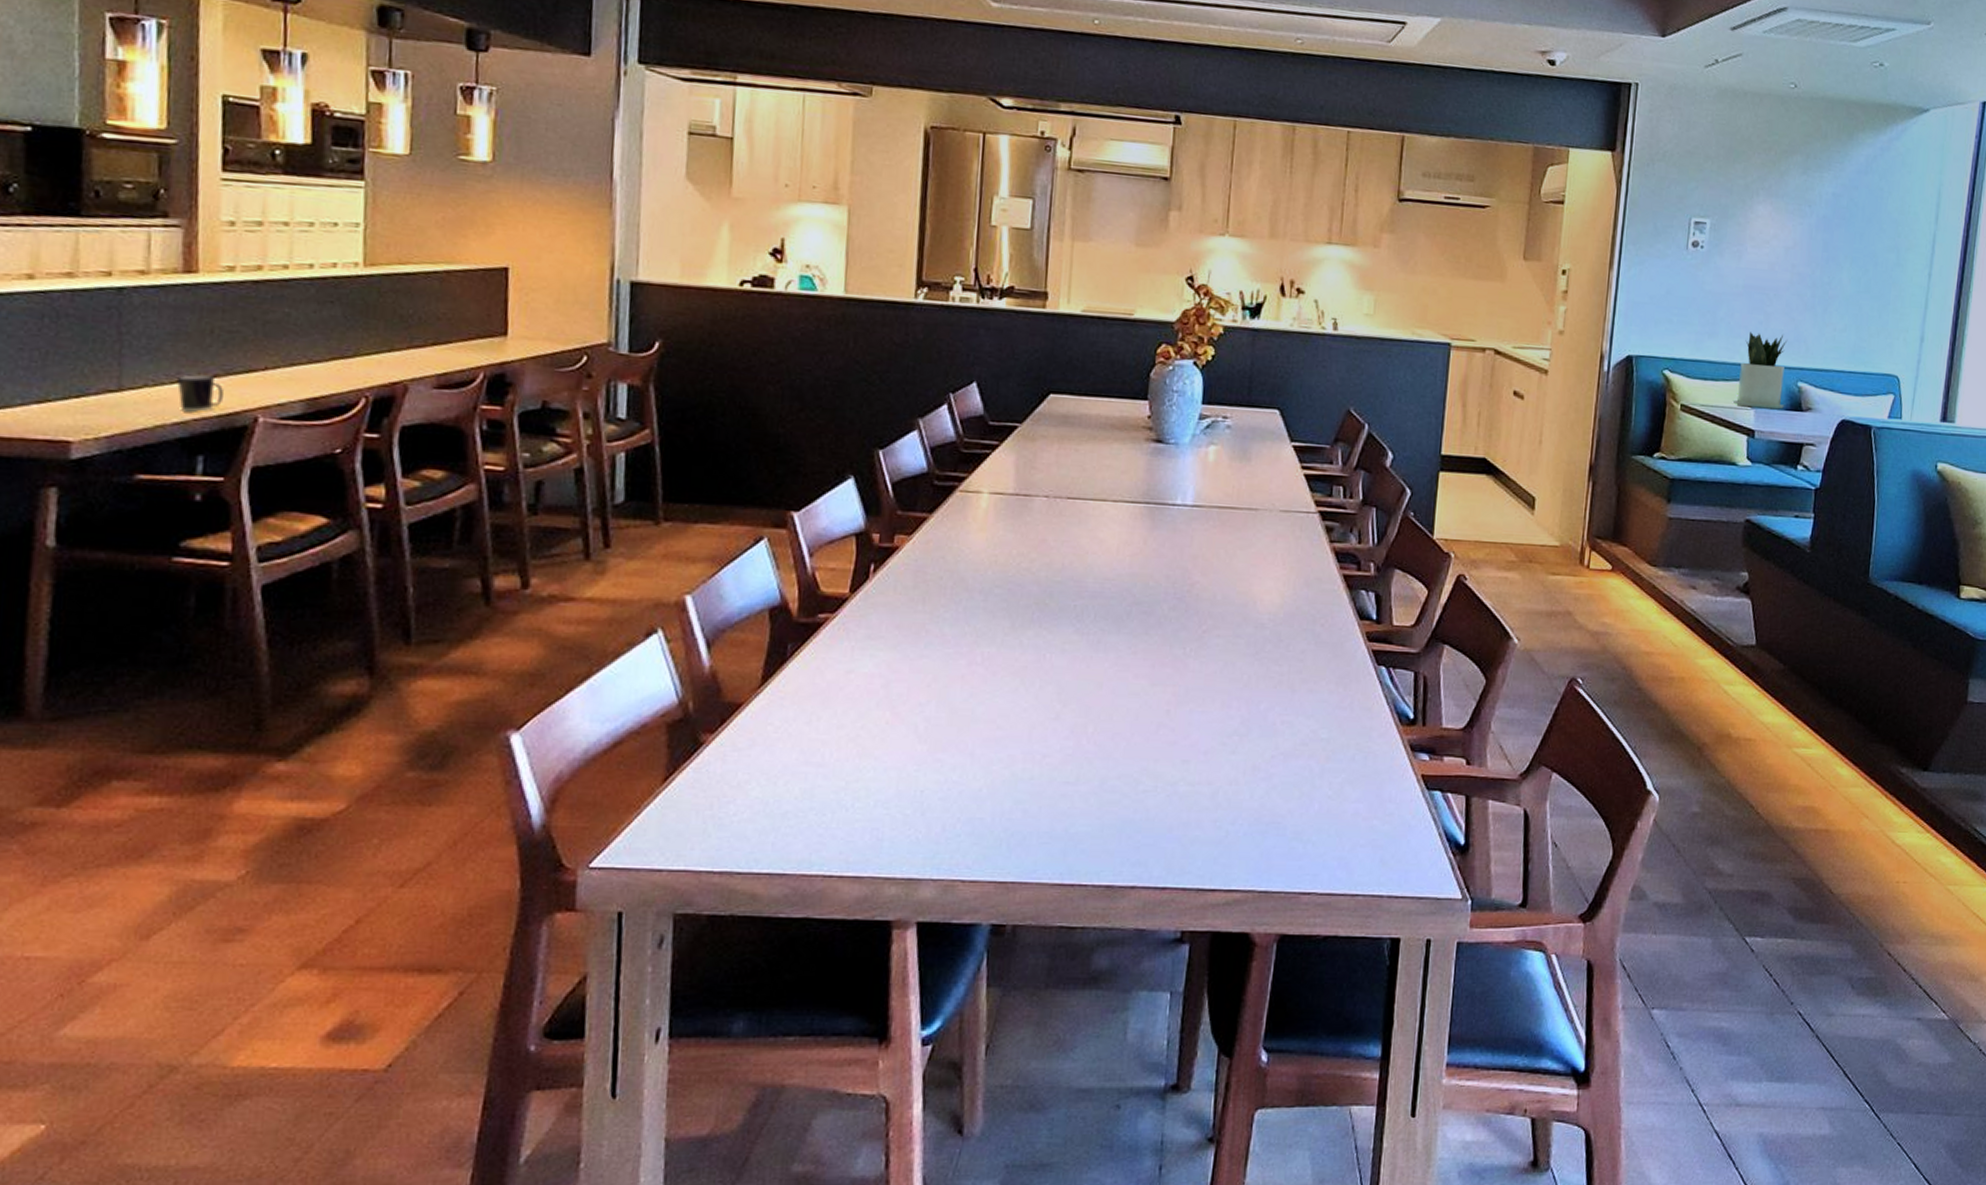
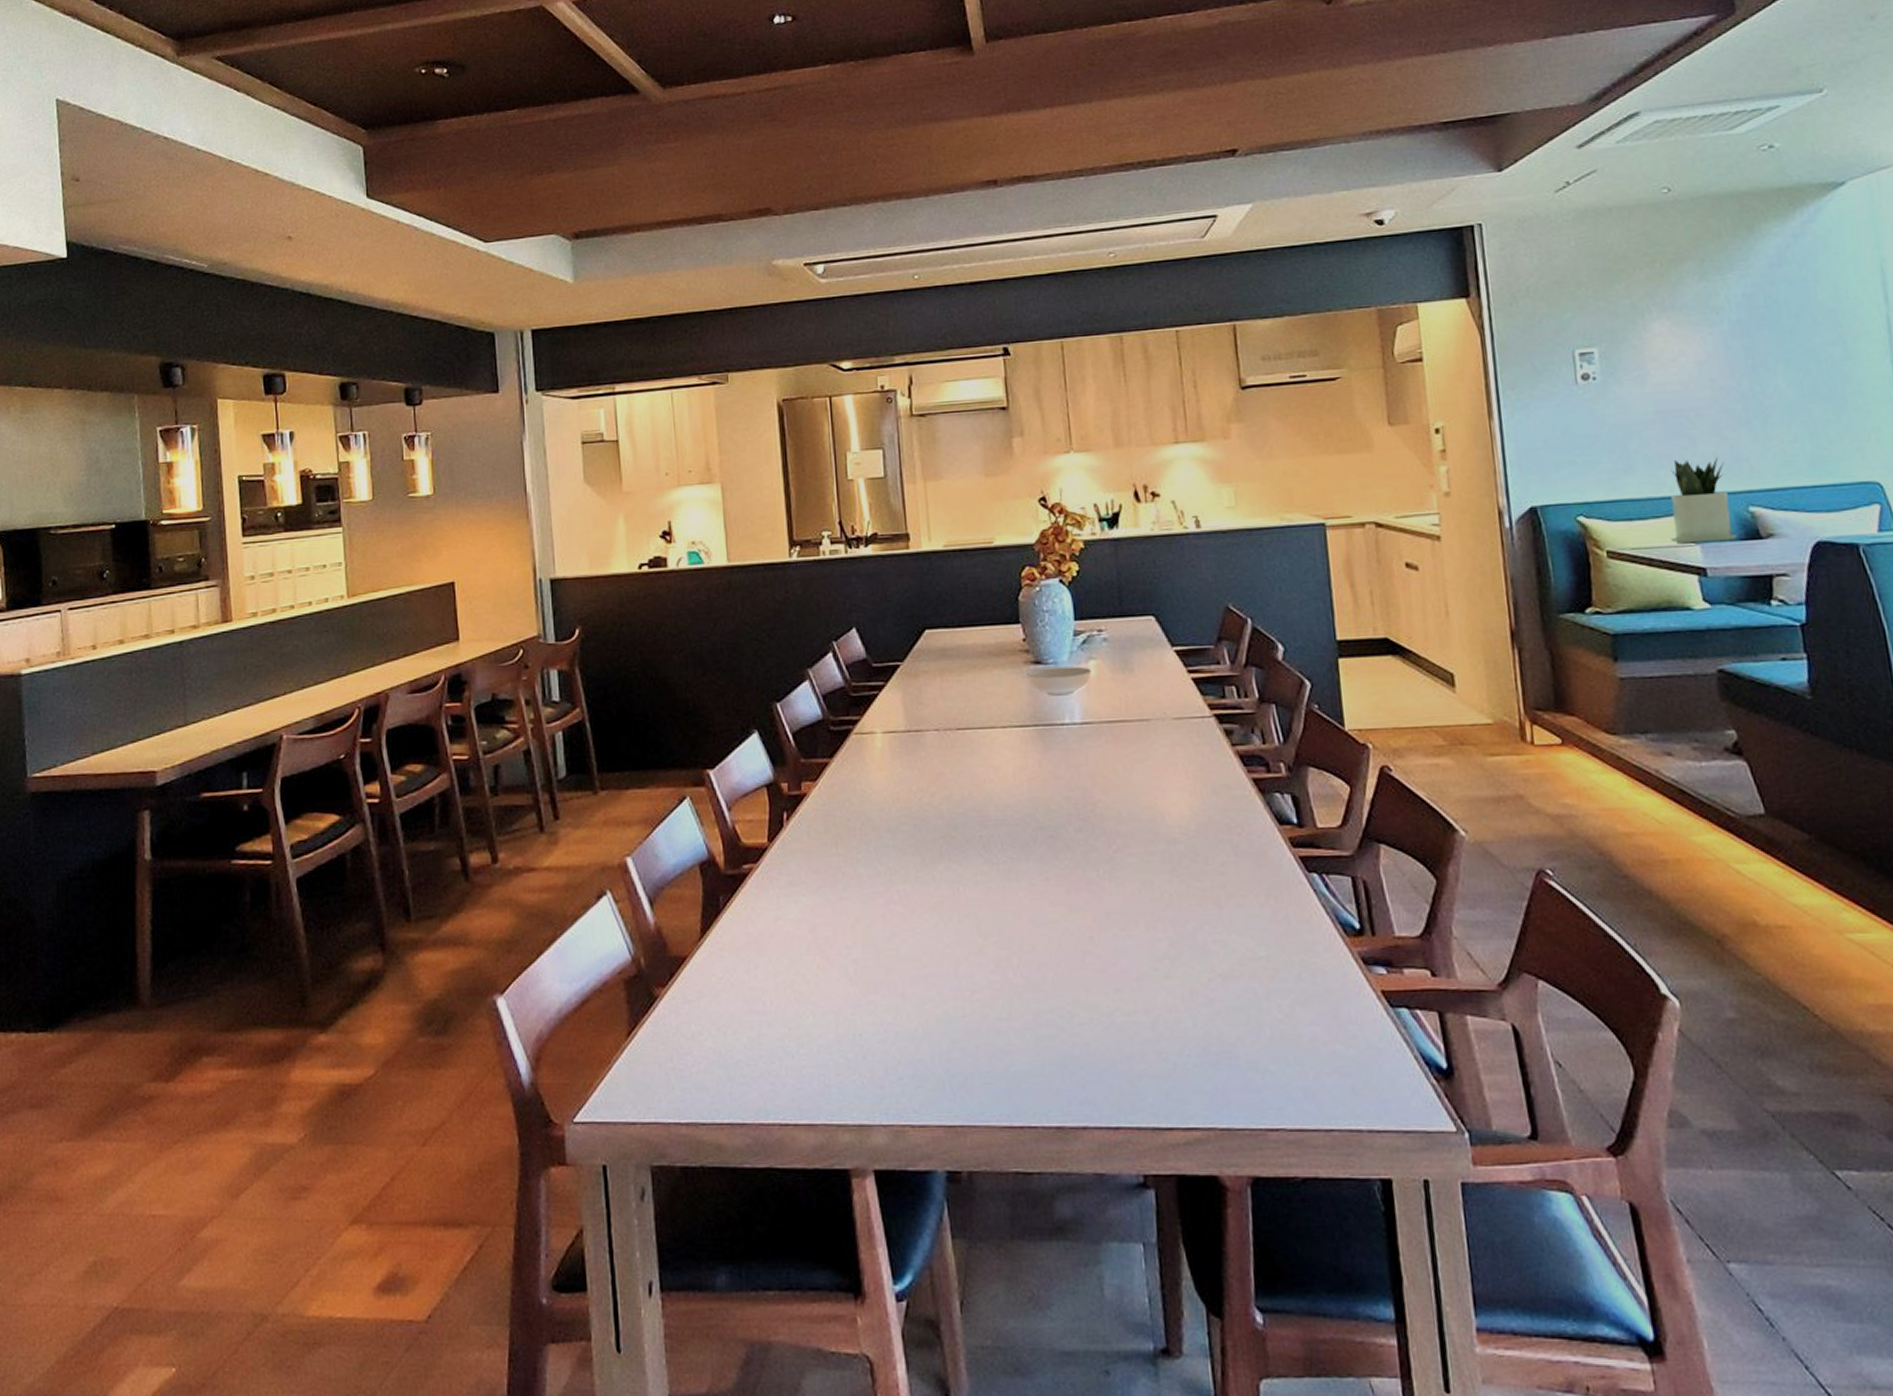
mug: present [177,374,223,413] -> none [225,705,256,737]
bowl: none [1146,447,1210,477] -> present [1027,666,1092,696]

